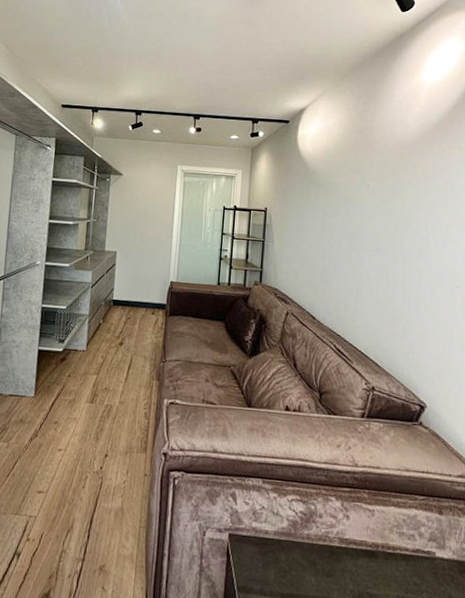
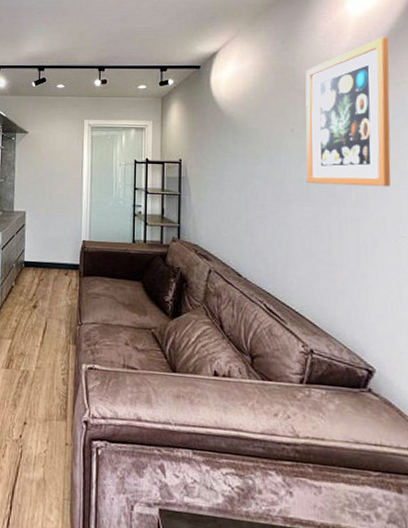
wall art: none [377,105,456,242] -> present [305,37,391,187]

